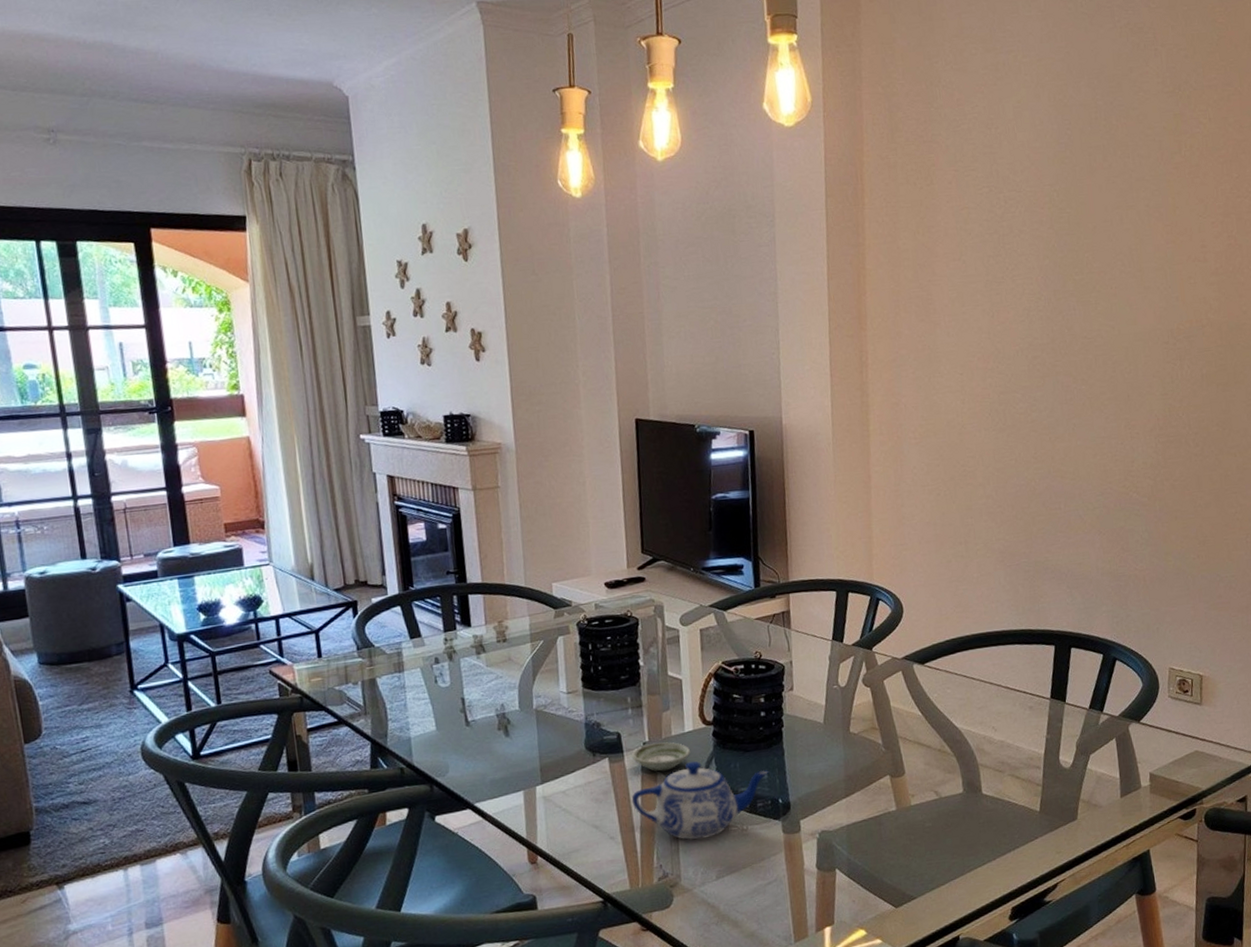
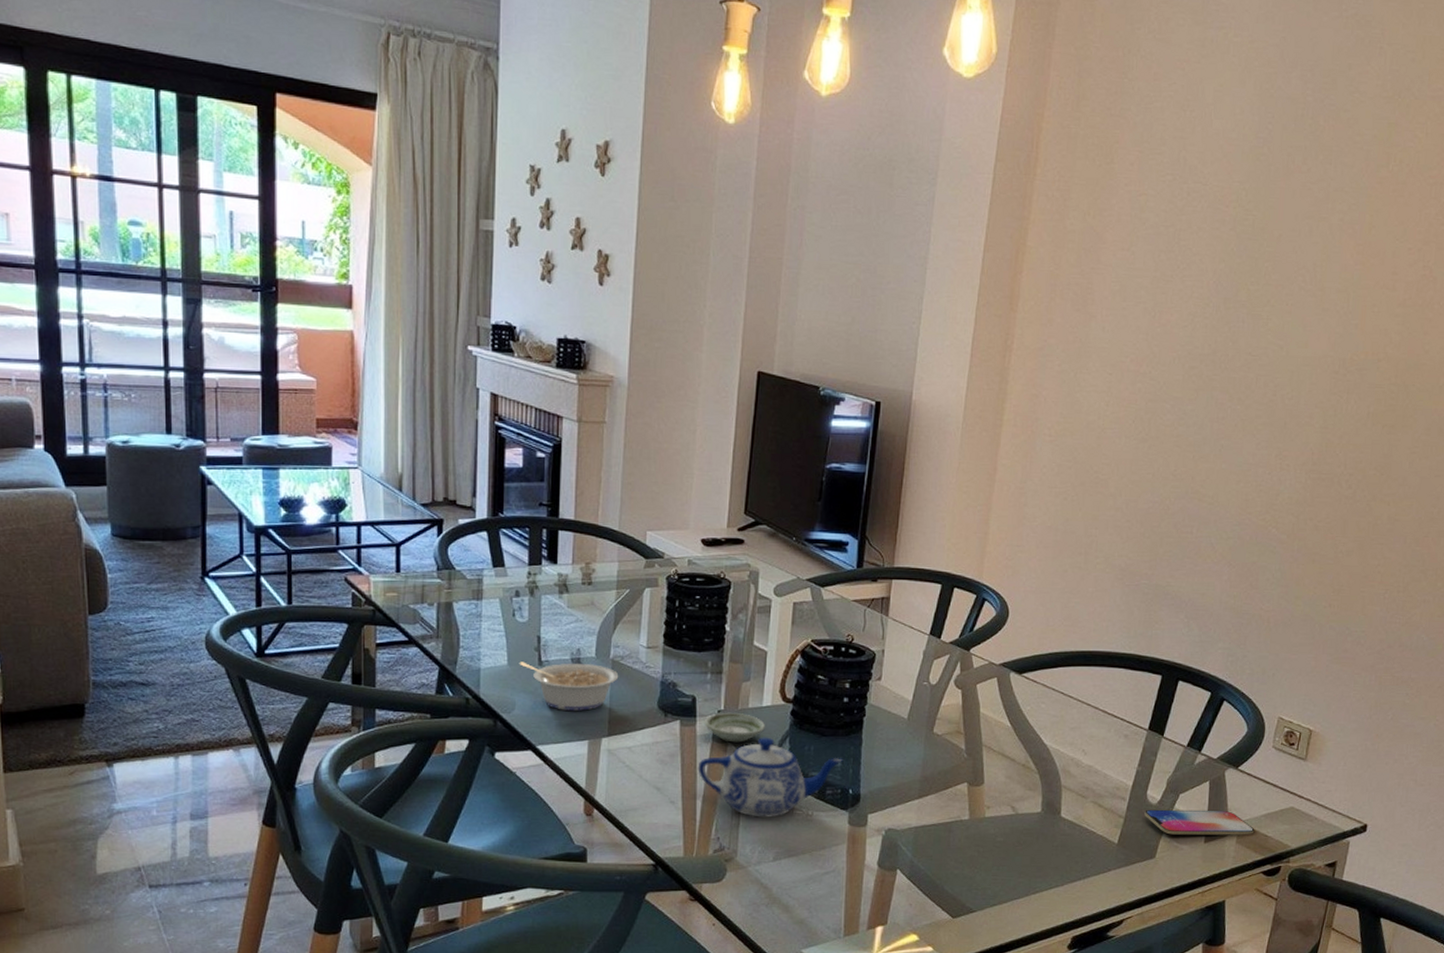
legume: none [447,716,544,766] -> present [519,661,619,711]
smartphone: none [1060,763,1166,795] -> present [1144,809,1255,835]

